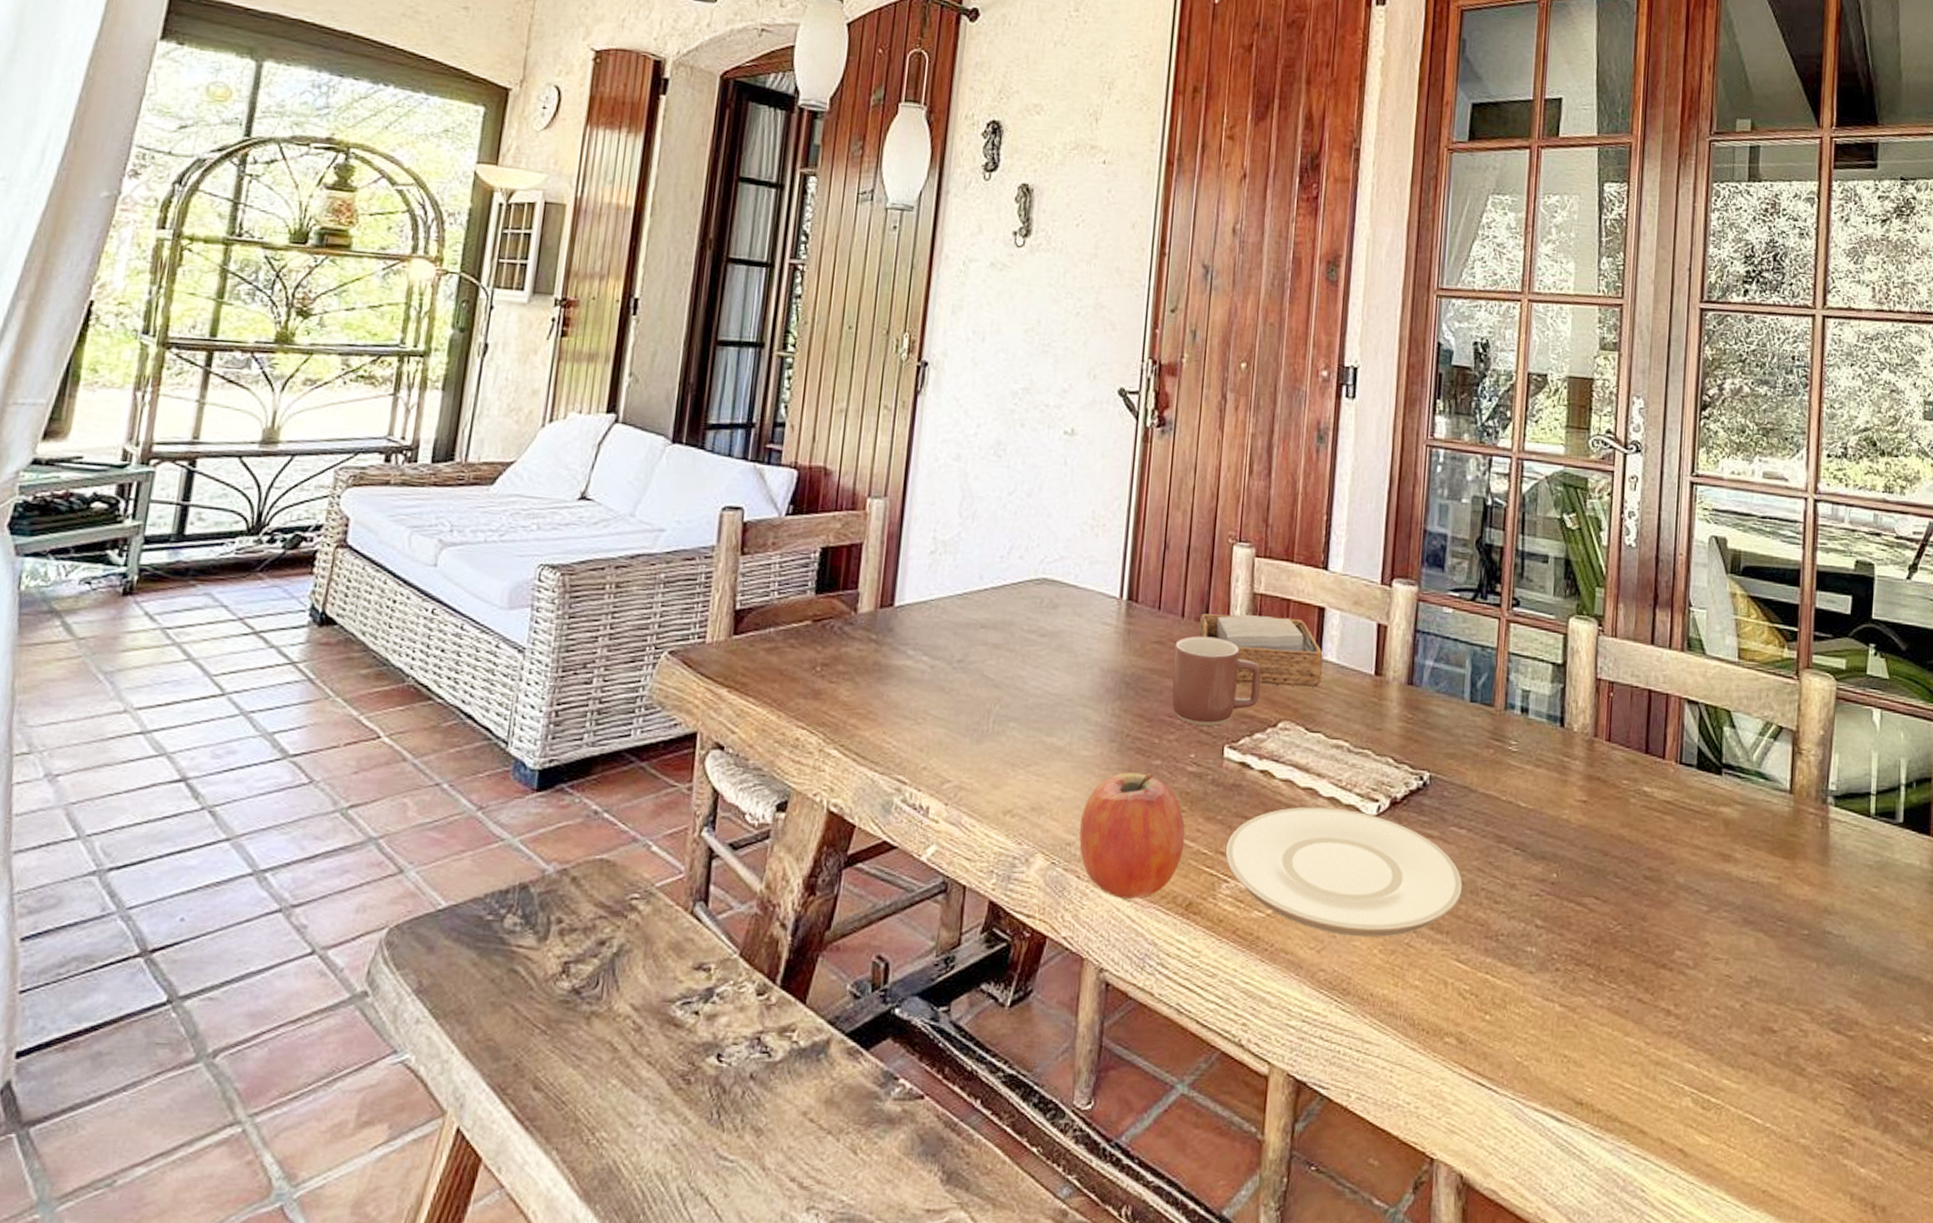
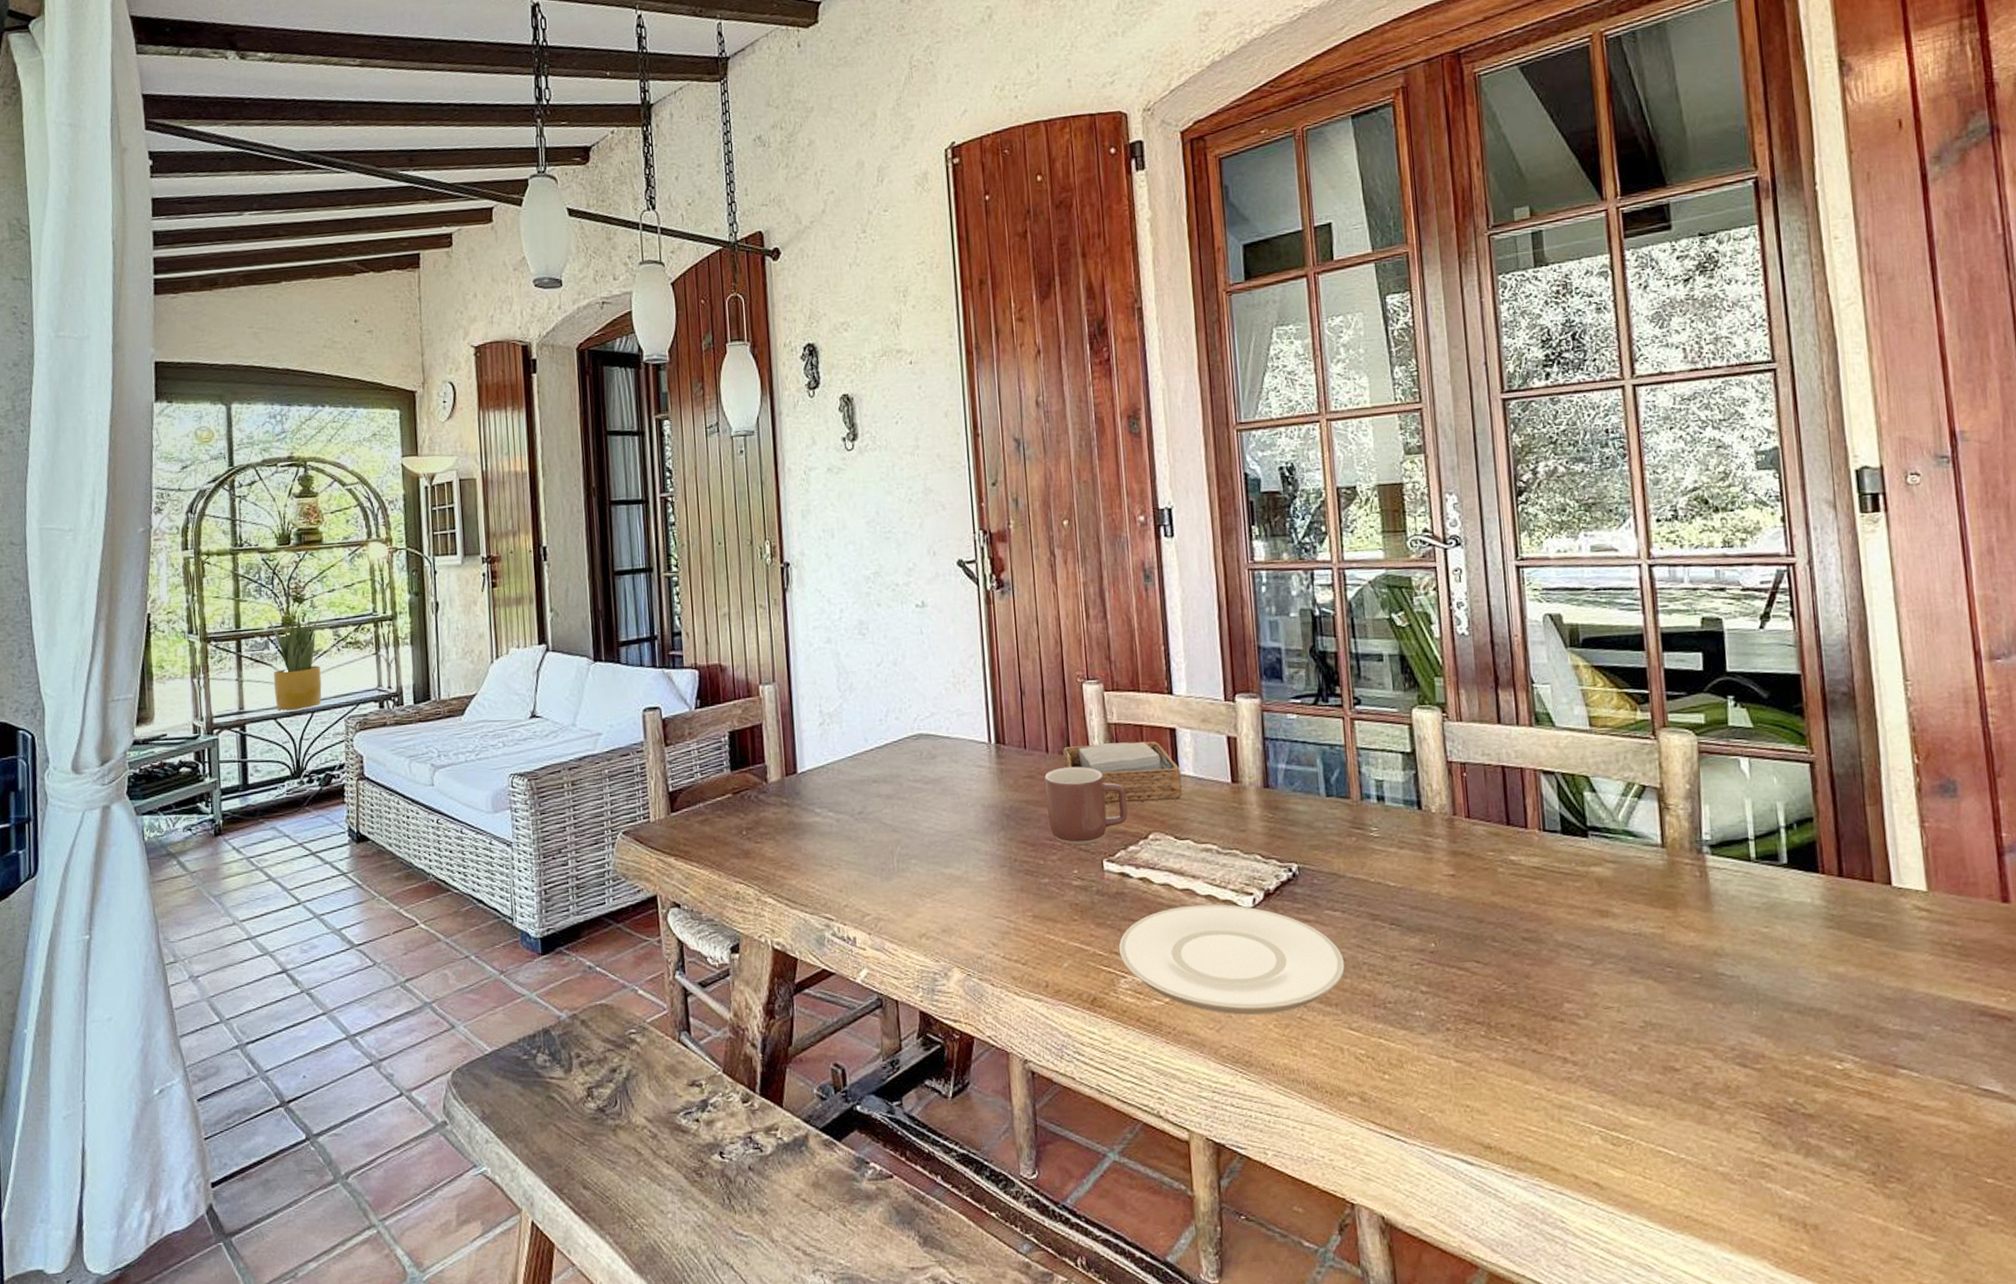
planter: none [244,330,330,450] -> present [267,613,322,711]
fruit: present [1079,772,1186,899] -> none [986,891,1081,999]

